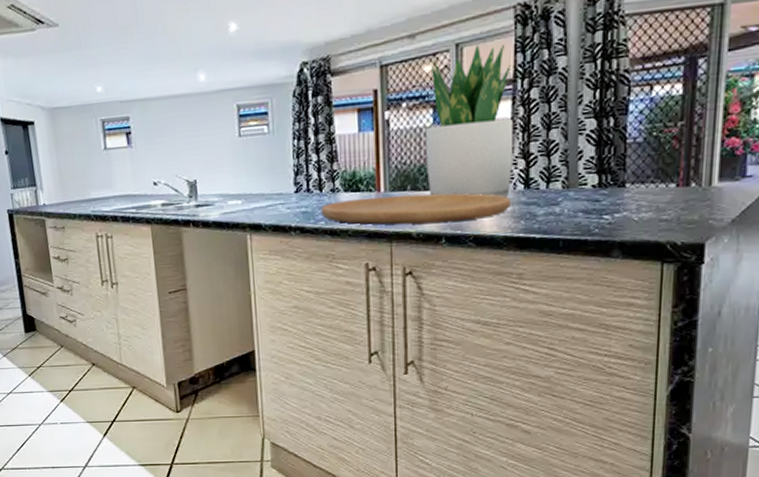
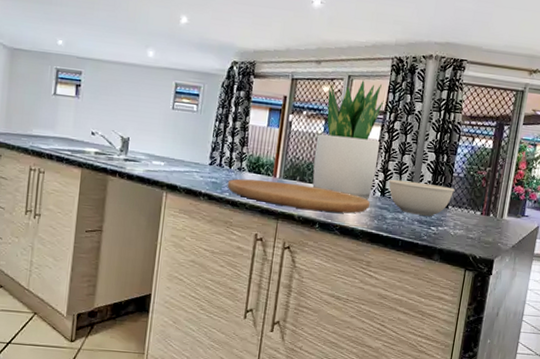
soup bowl: none [533,159,633,204] -> present [388,179,455,216]

